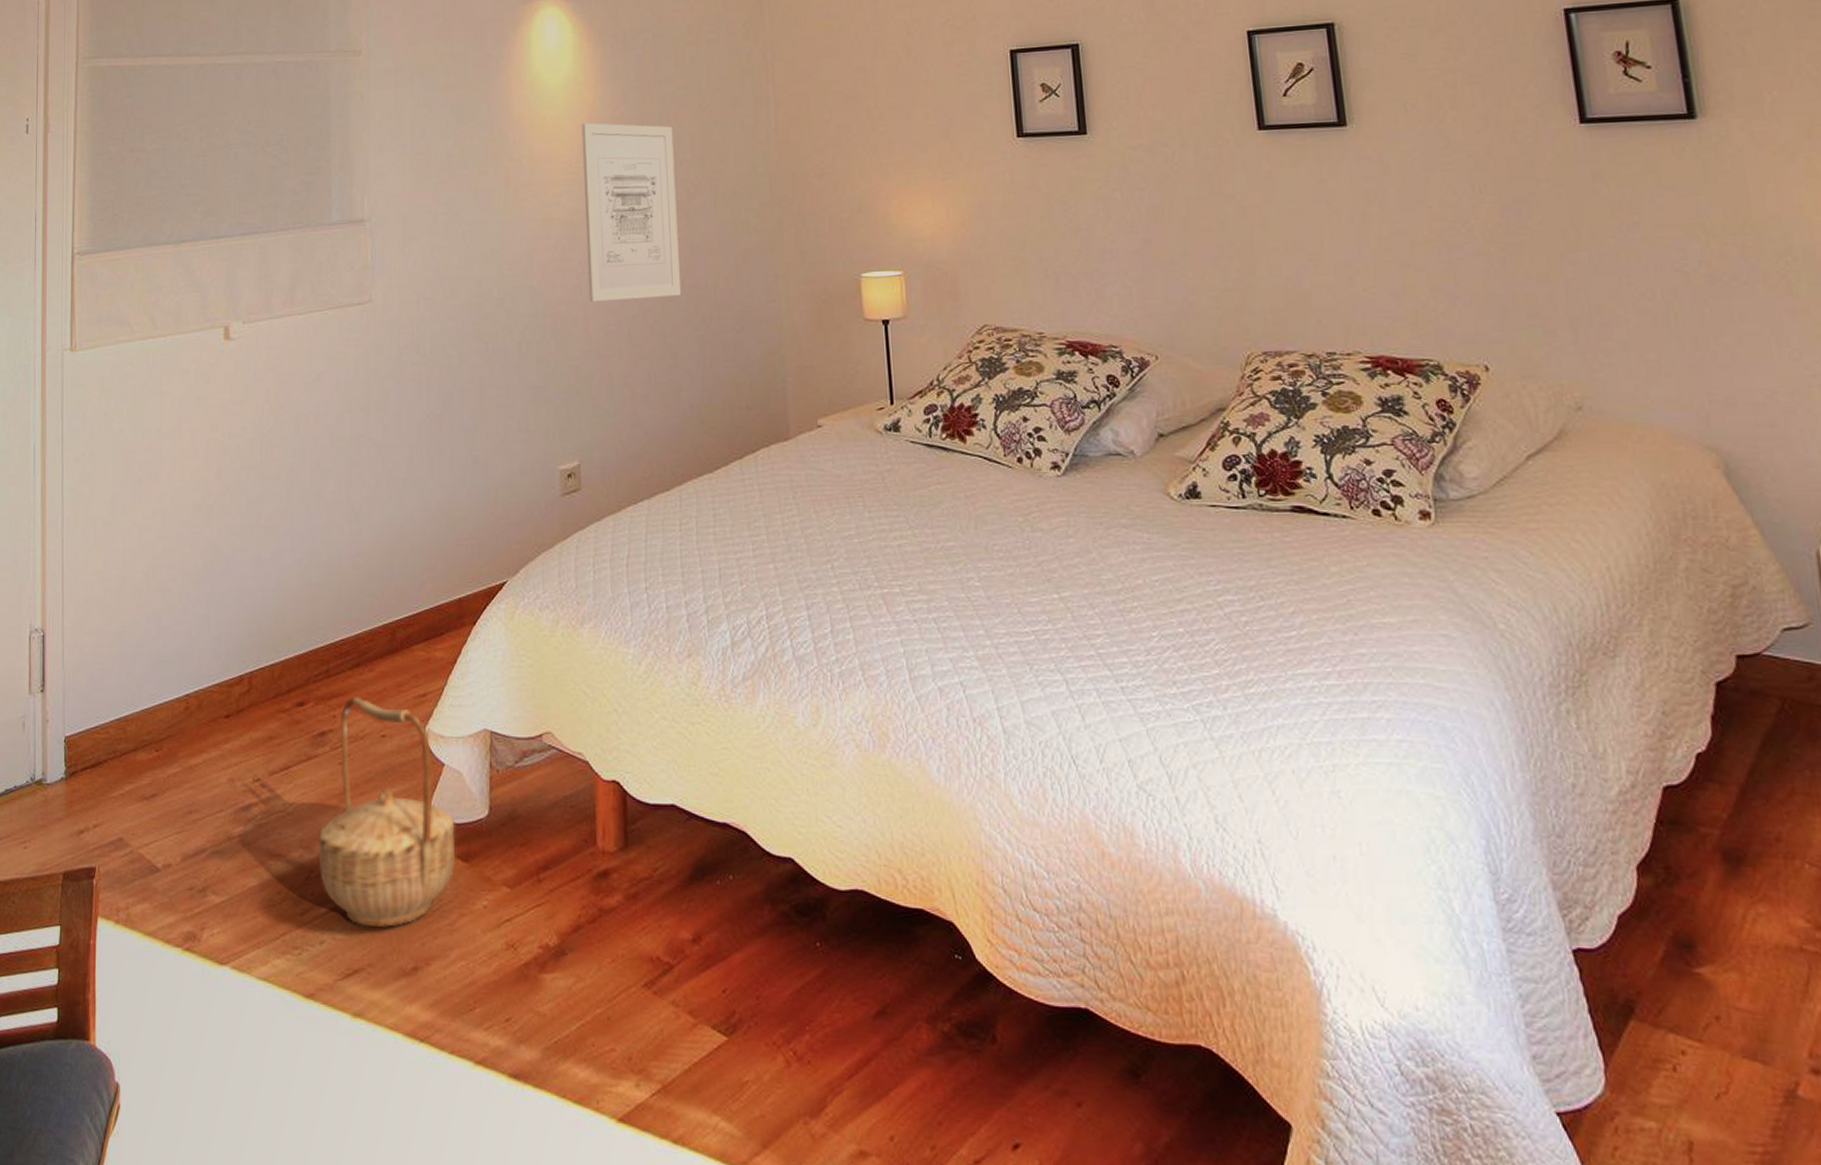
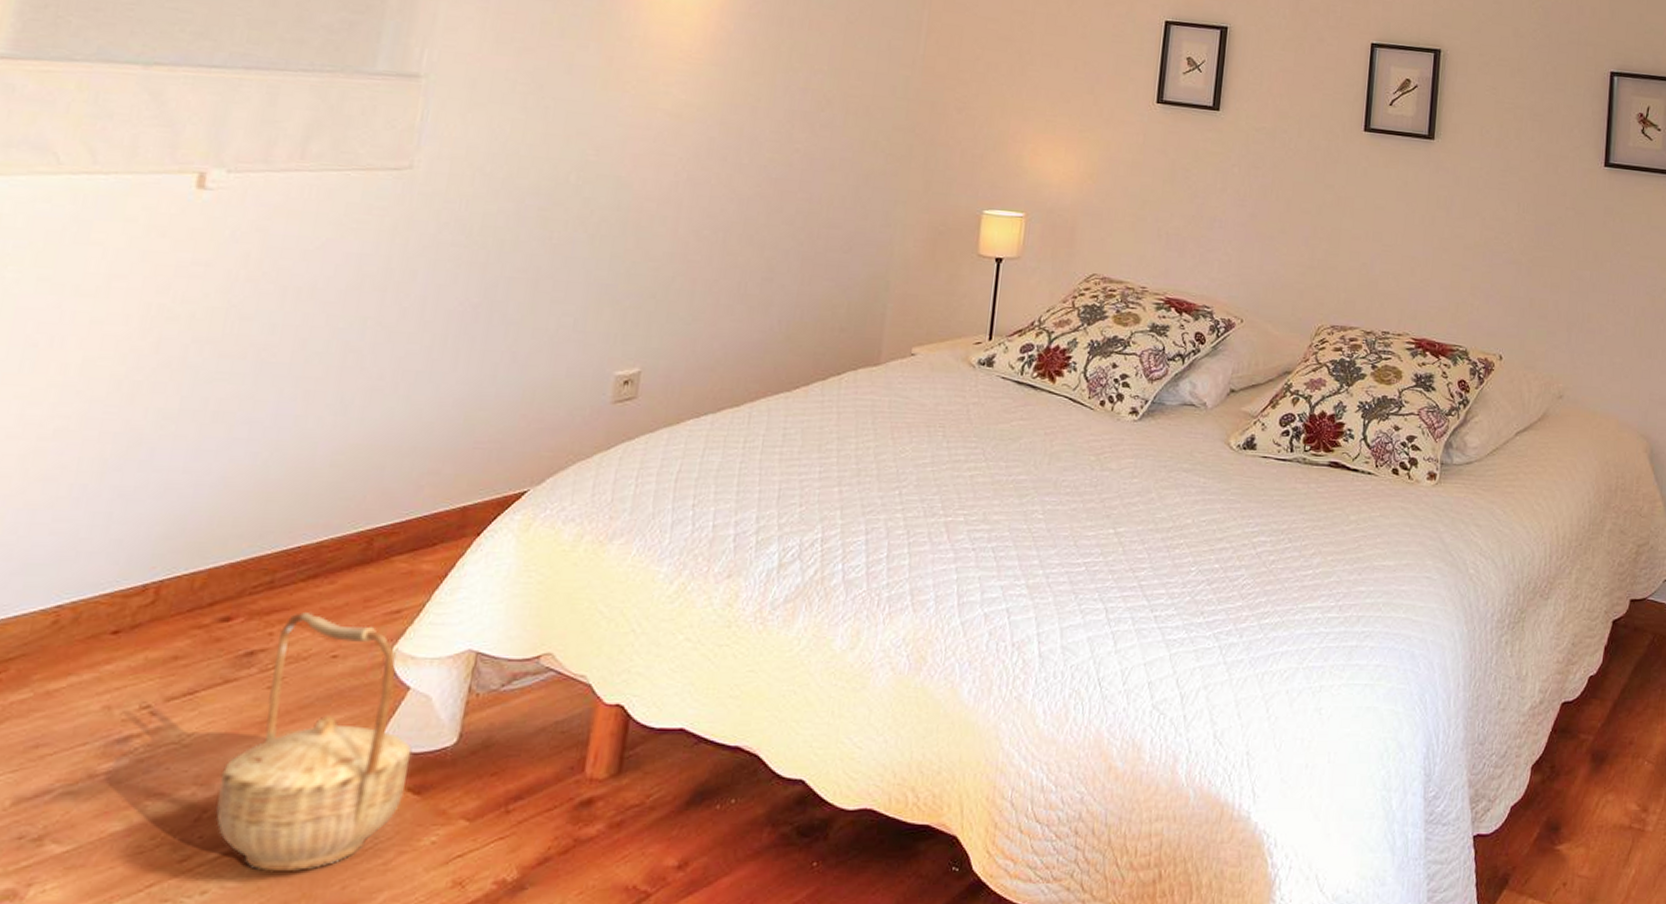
wall art: present [581,123,682,302] -> none [684,14,813,208]

